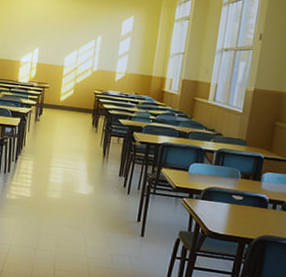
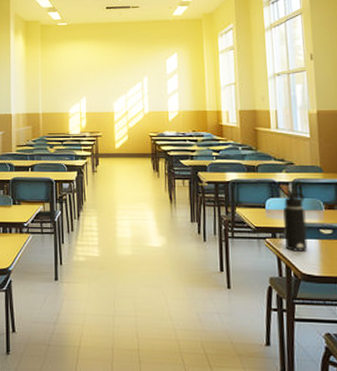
water bottle: none [199,158,227,213] -> present [283,190,308,252]

